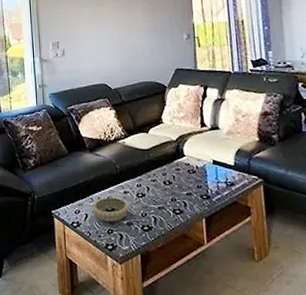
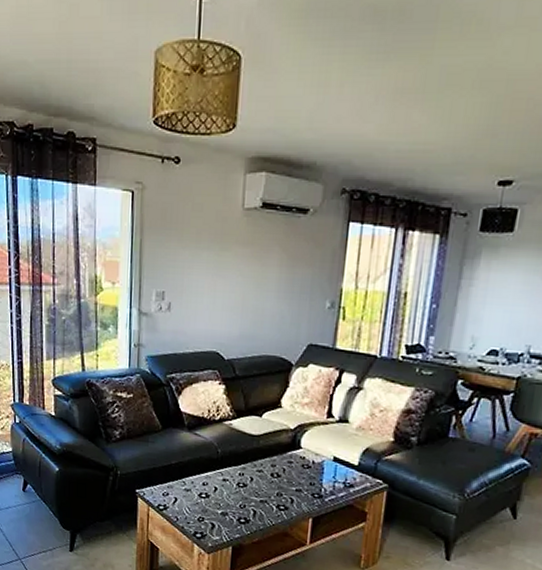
decorative bowl: present [91,197,130,222] -> none [183,482,227,510]

